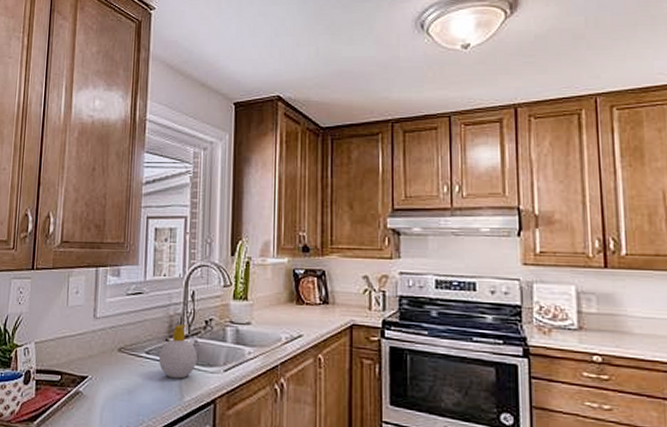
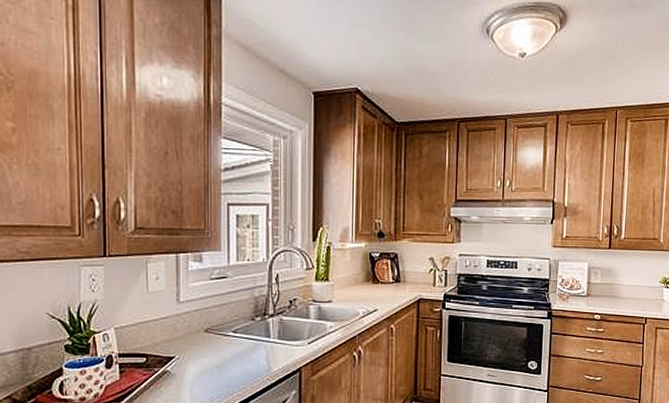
soap bottle: present [159,324,197,379] -> none [246,305,283,353]

